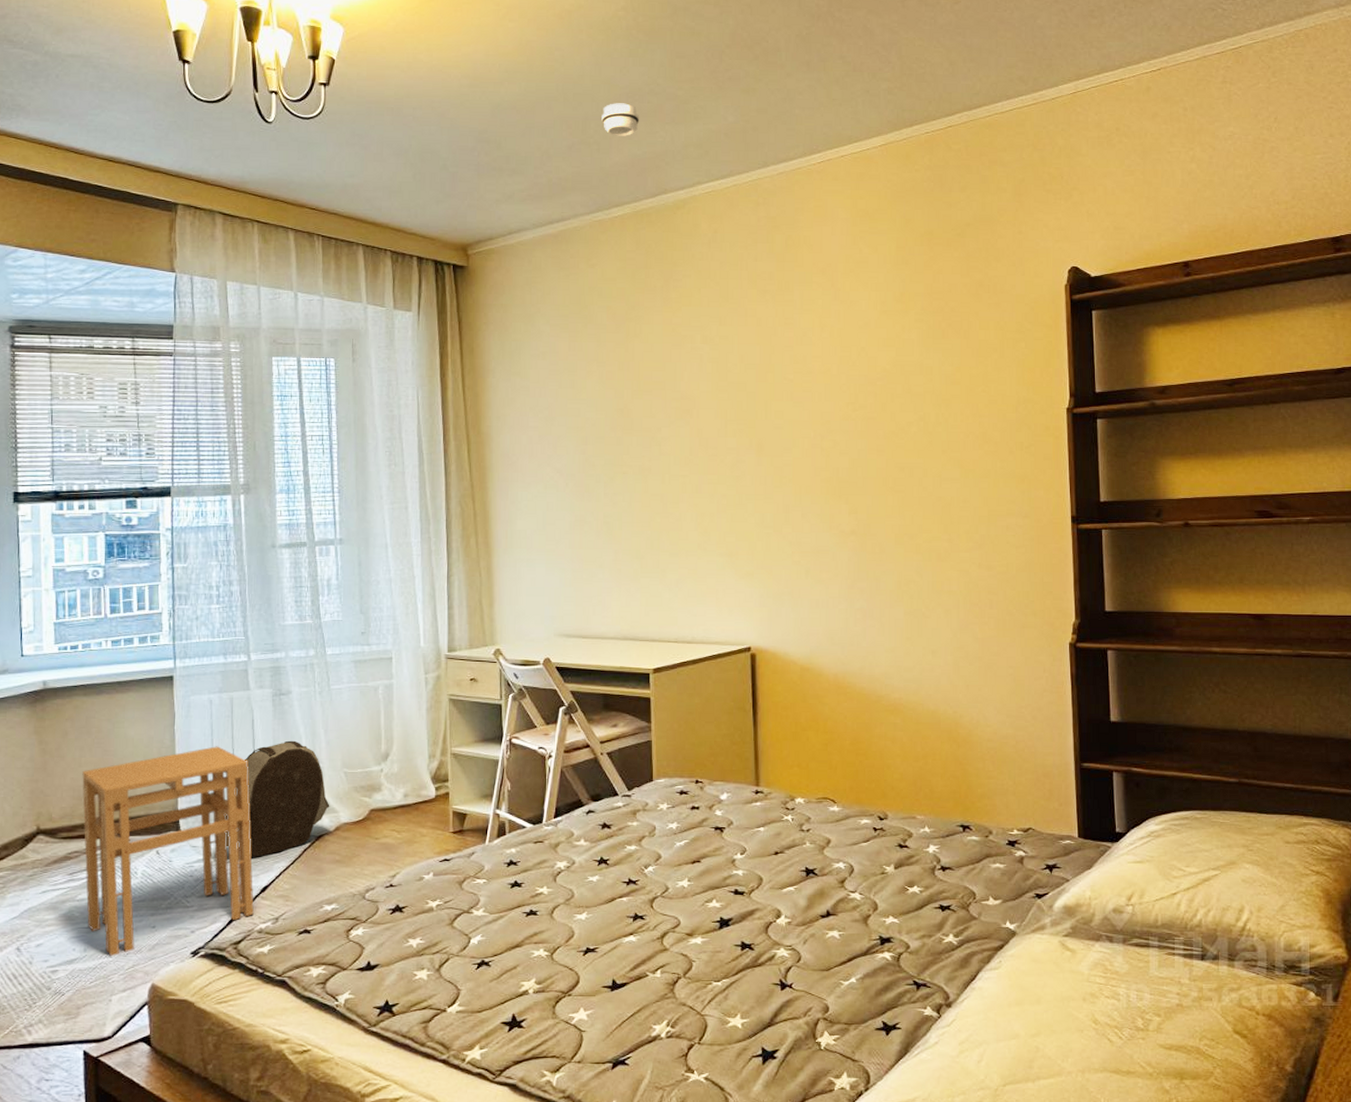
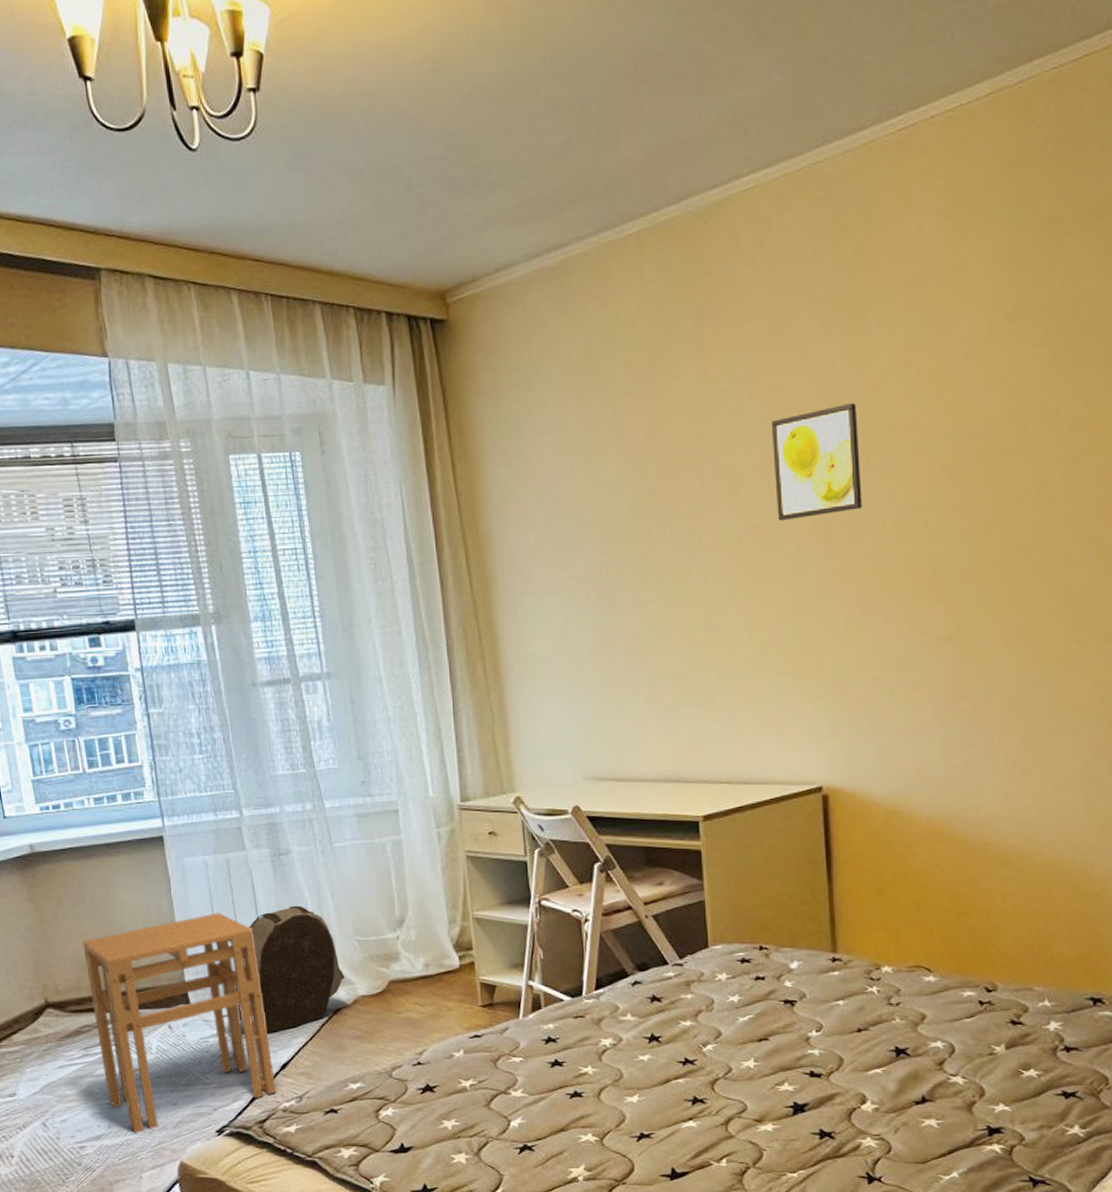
smoke detector: present [602,103,640,136] -> none [604,71,655,121]
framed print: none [719,351,787,437] -> present [771,402,862,521]

